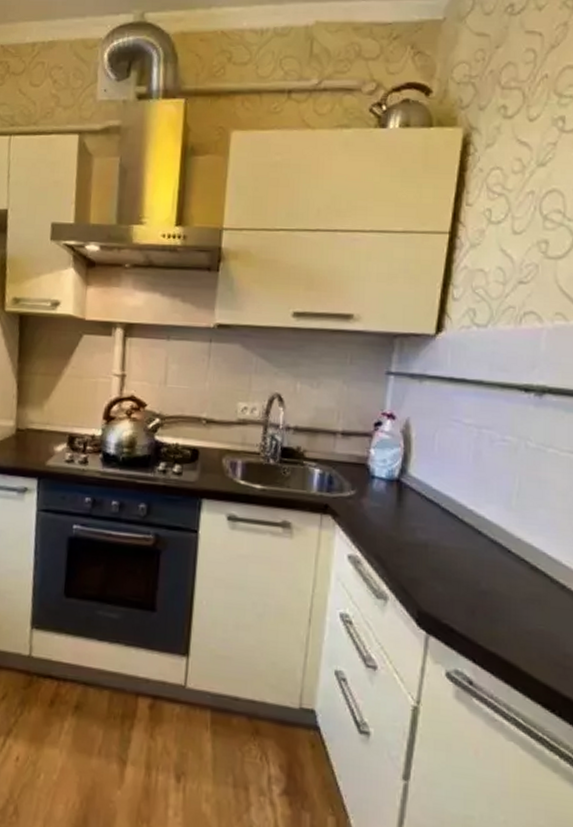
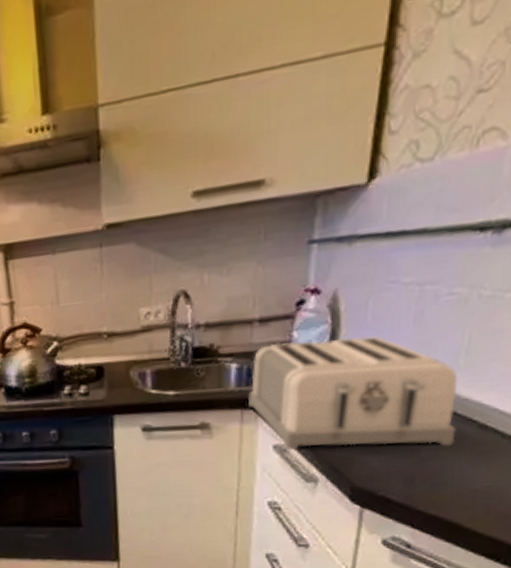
toaster: none [328,456,511,583] -> present [248,336,458,450]

